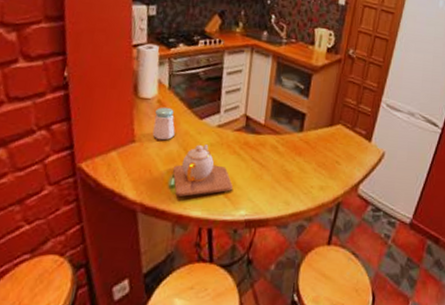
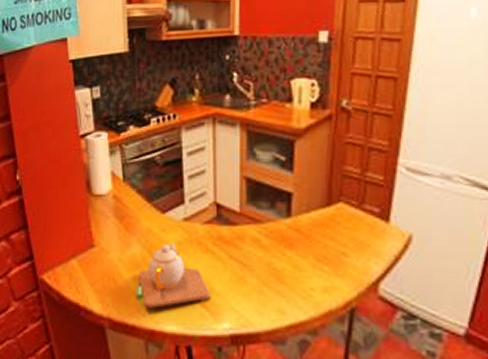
salt shaker: present [152,107,175,140] -> none [112,203,136,242]

